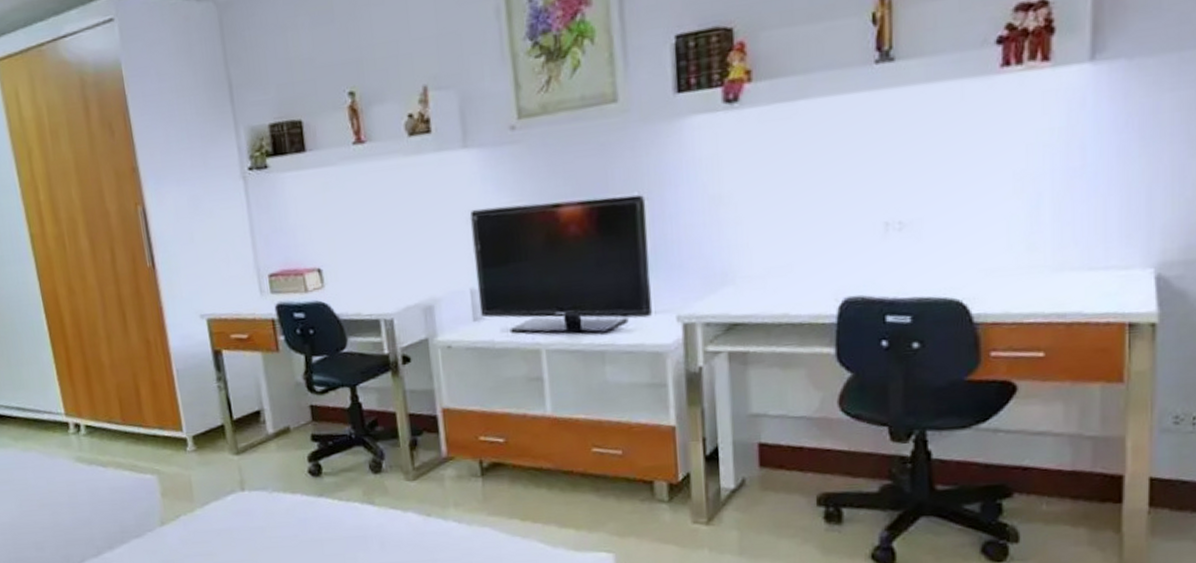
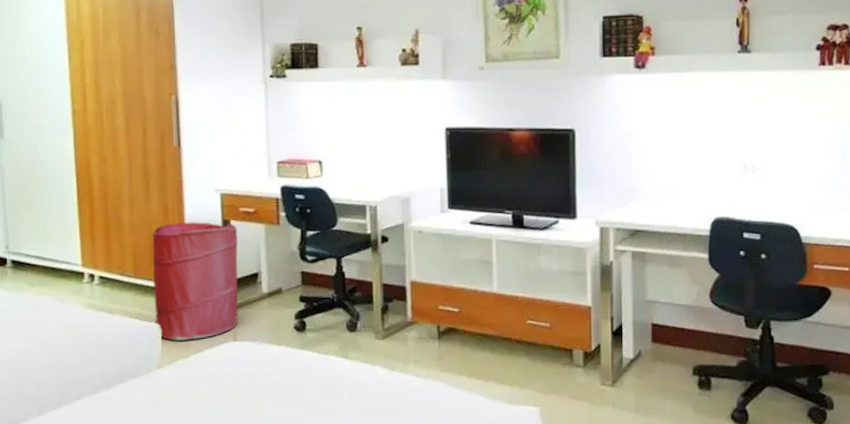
laundry hamper: none [136,355,243,494] -> present [152,222,238,341]

